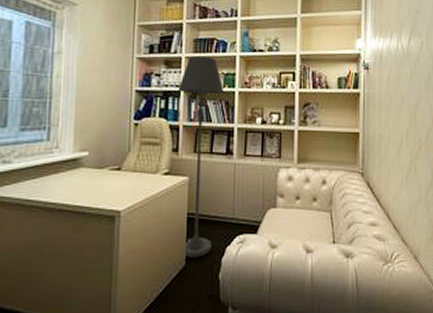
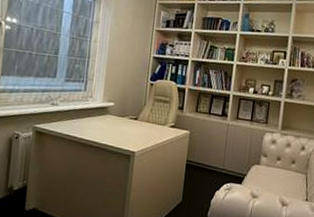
floor lamp: present [178,55,225,258] -> none [180,31,225,197]

